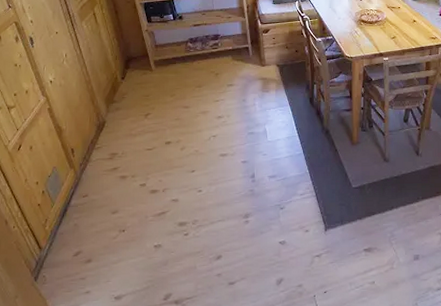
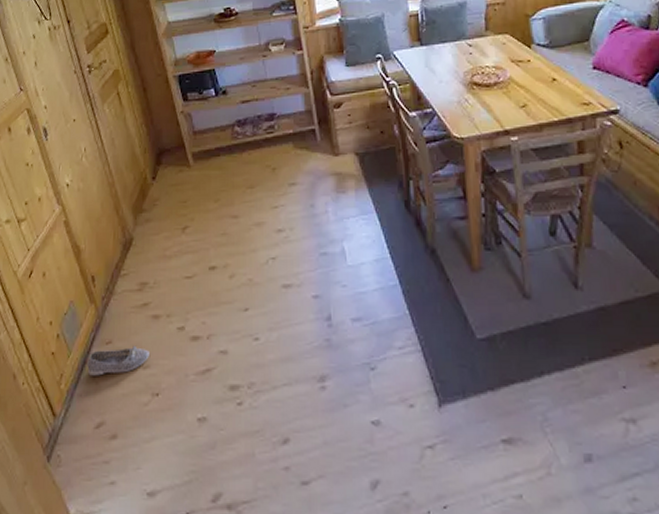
shoe: none [66,197,118,220] -> present [86,345,149,376]

